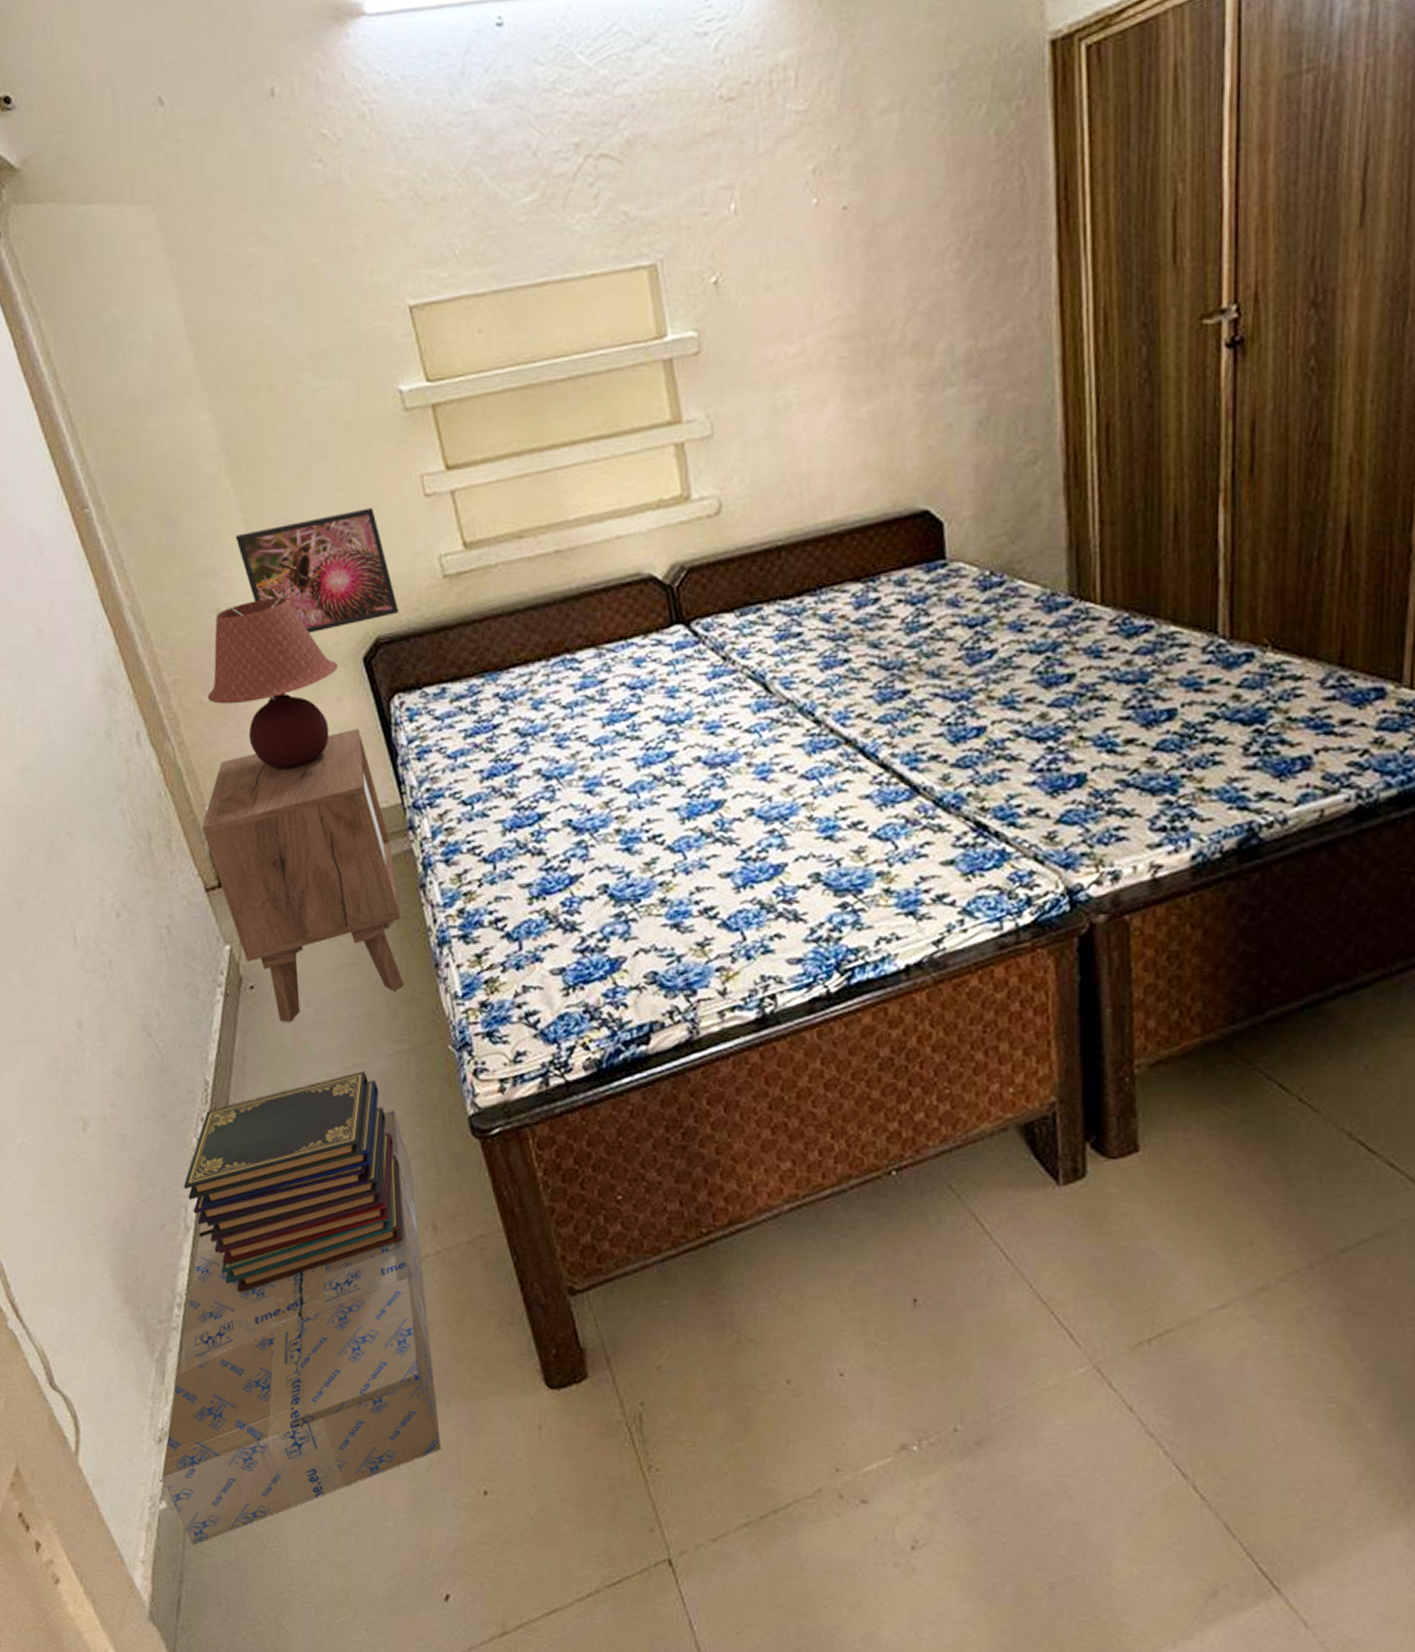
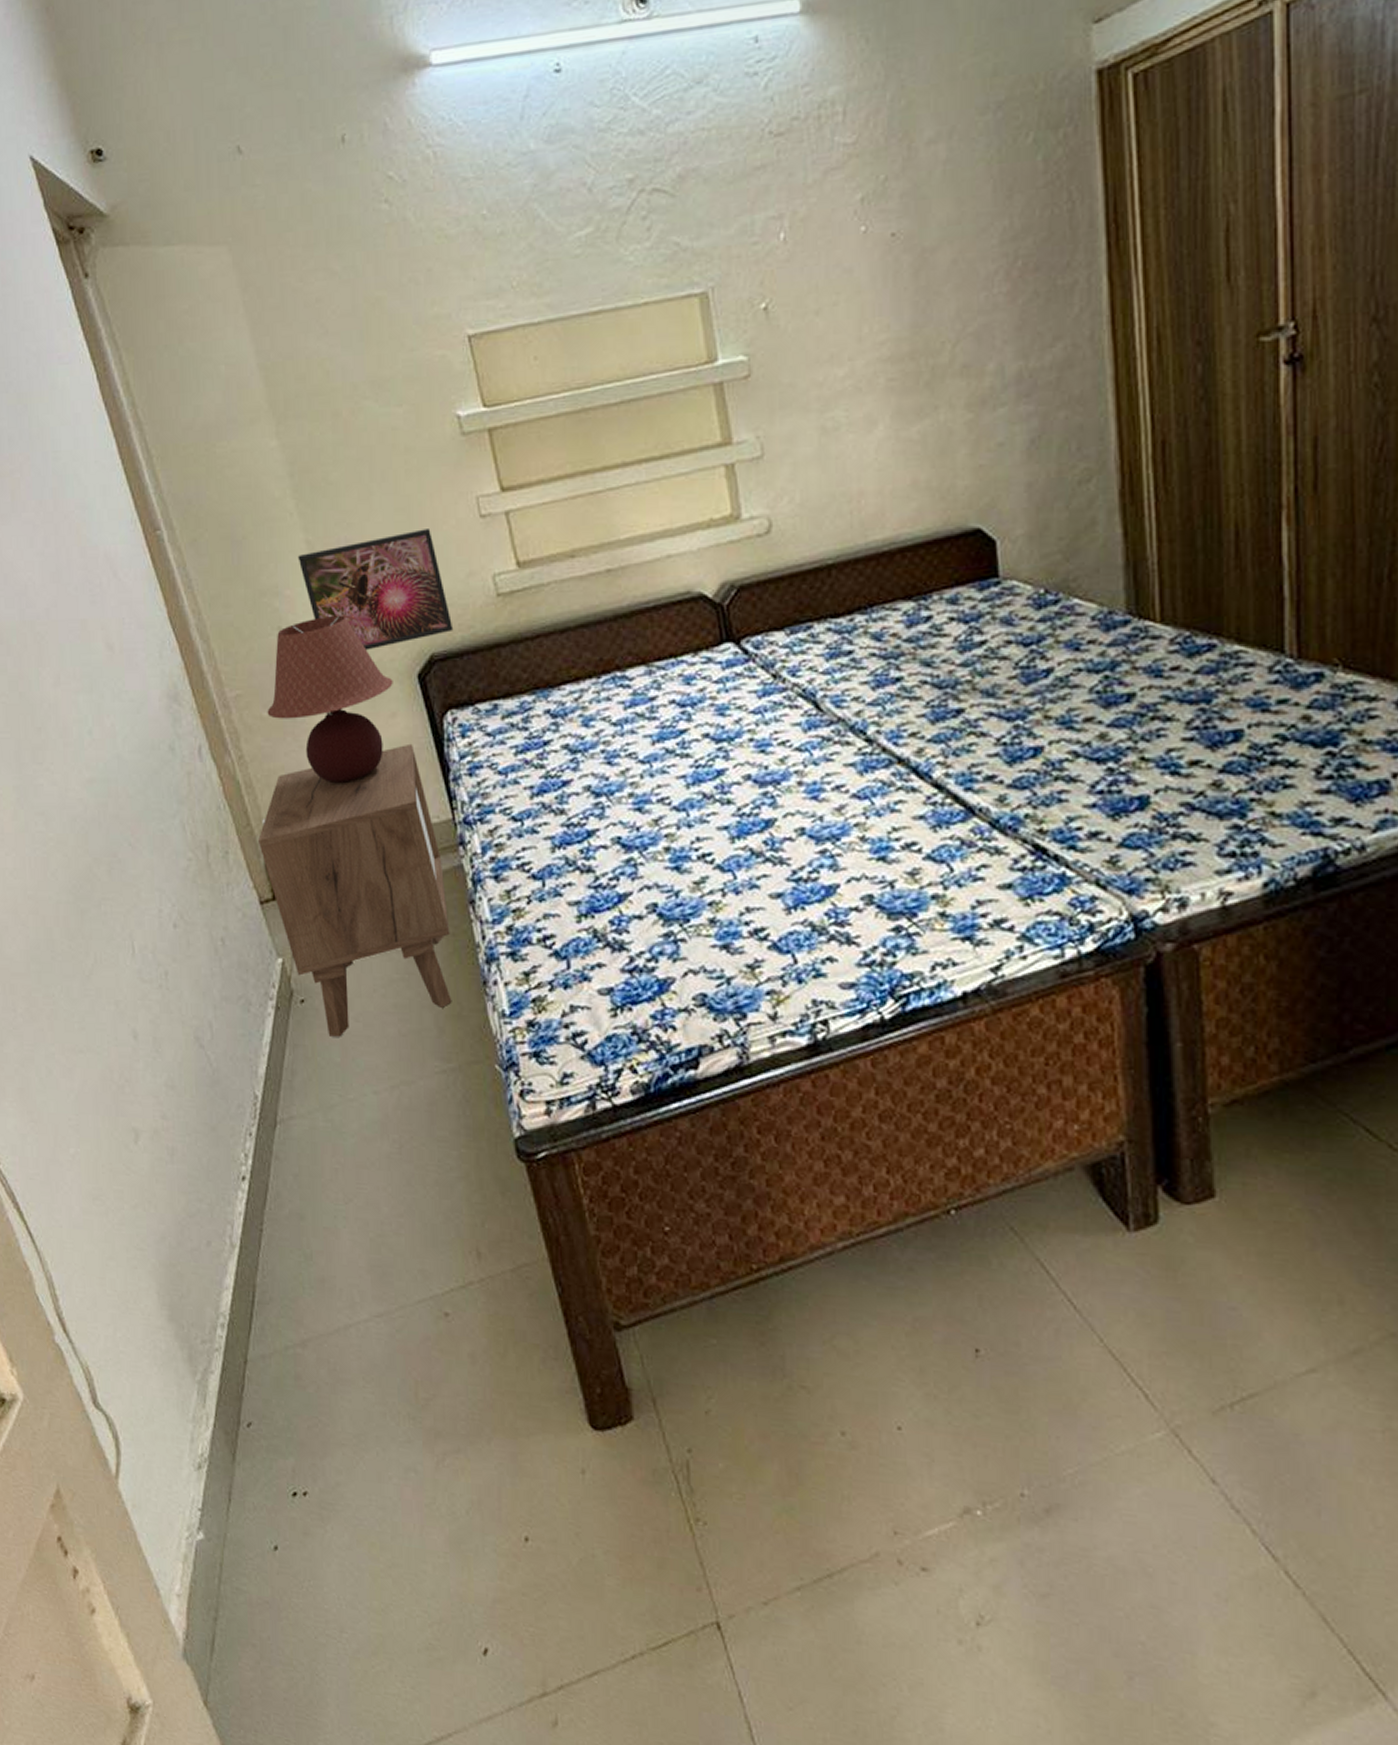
cardboard box: present [162,1110,441,1546] -> none [200,1130,481,1581]
book stack: present [183,1070,403,1293] -> none [230,1088,447,1315]

